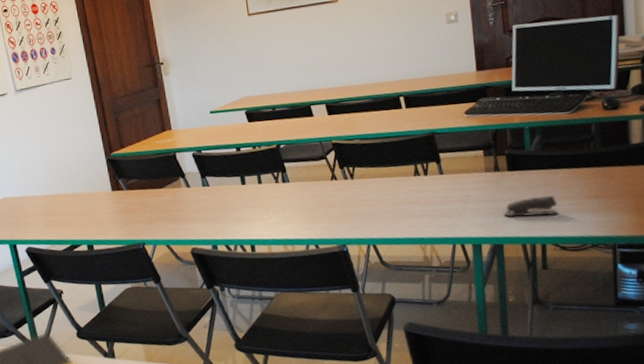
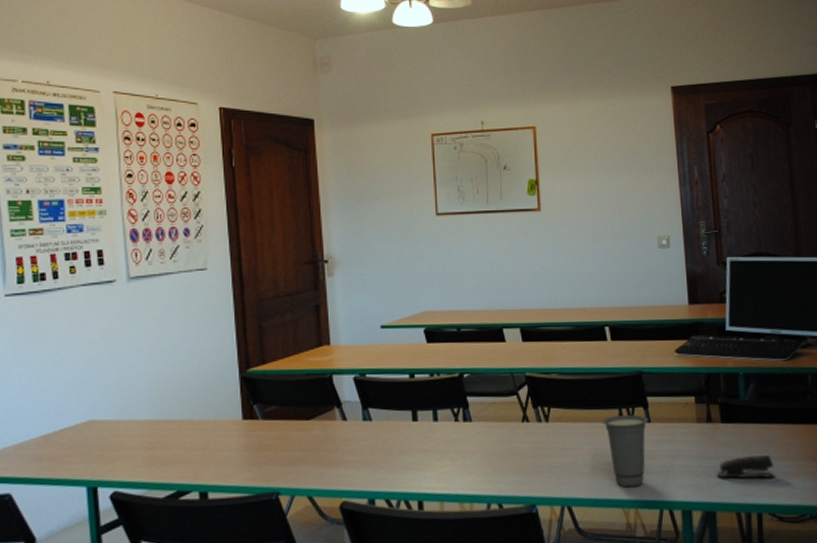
cup: none [400,169,441,228] -> present [602,415,648,488]

